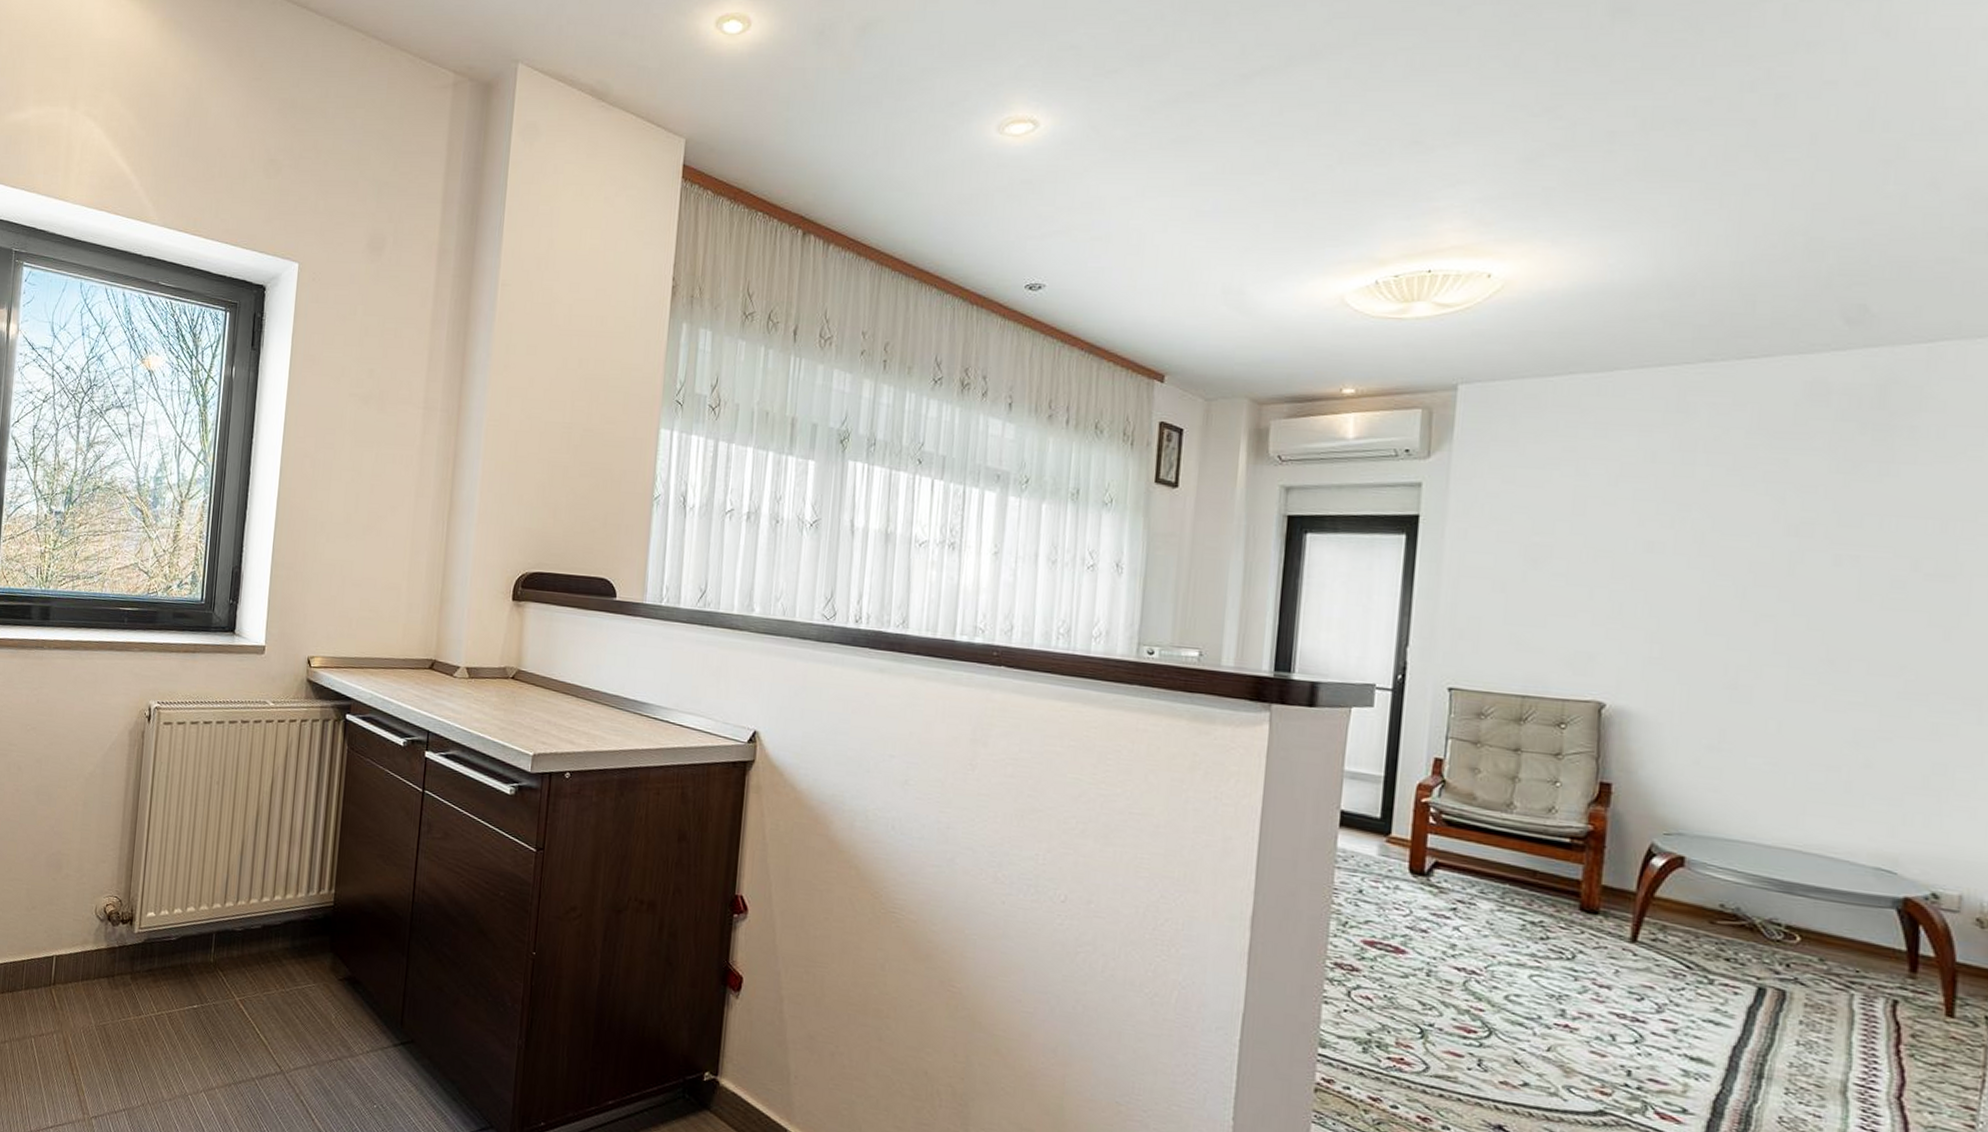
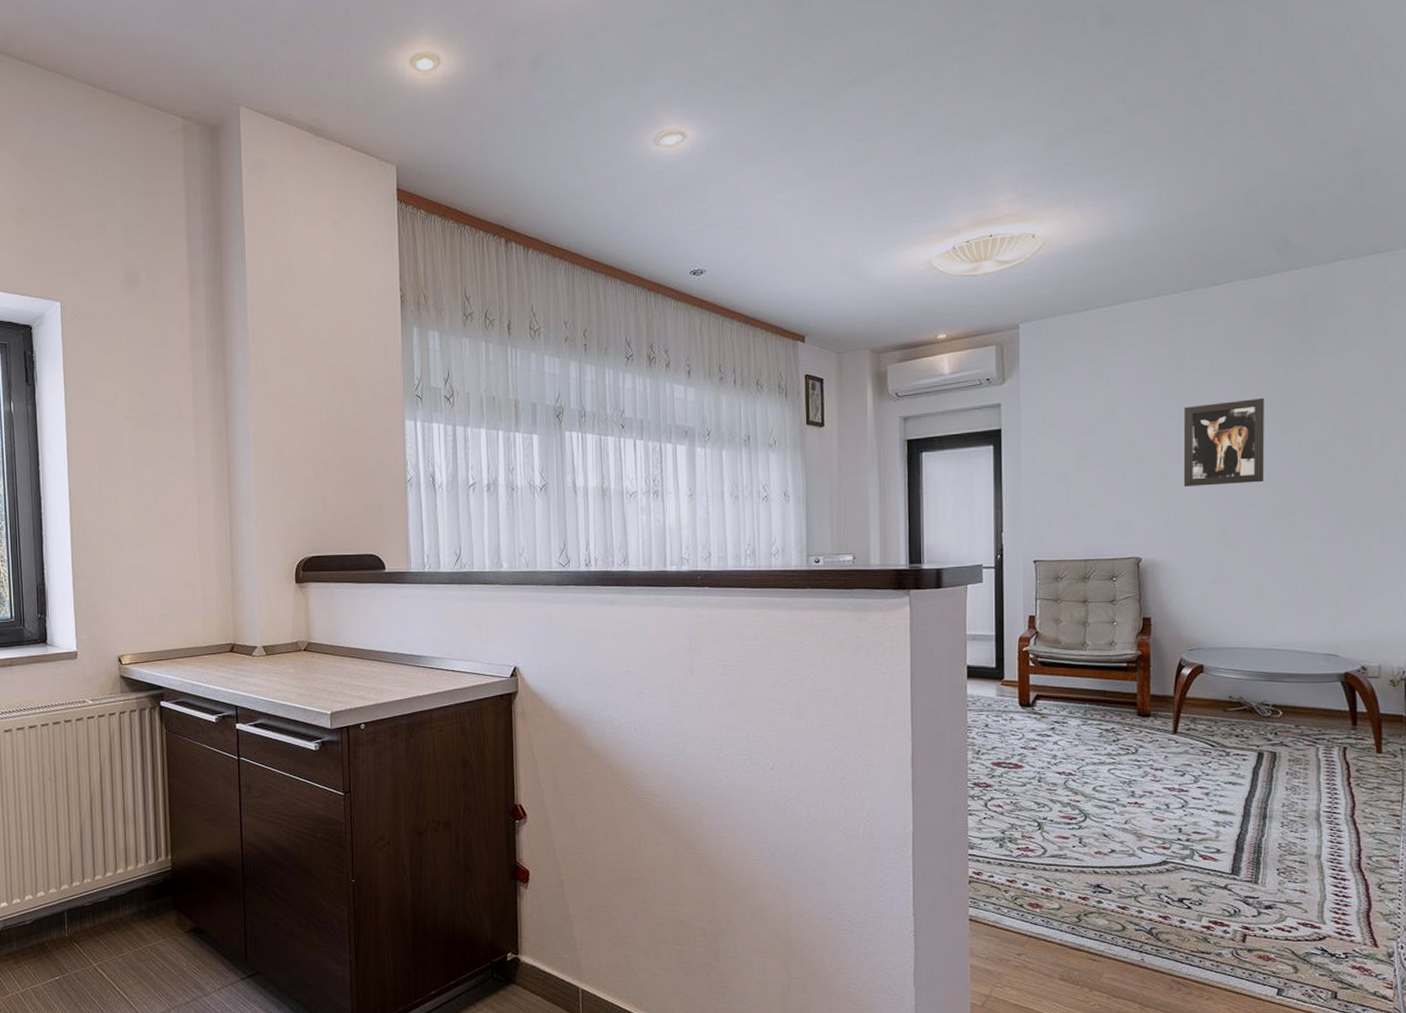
wall art: none [1677,512,1810,625] -> present [1183,397,1264,486]

